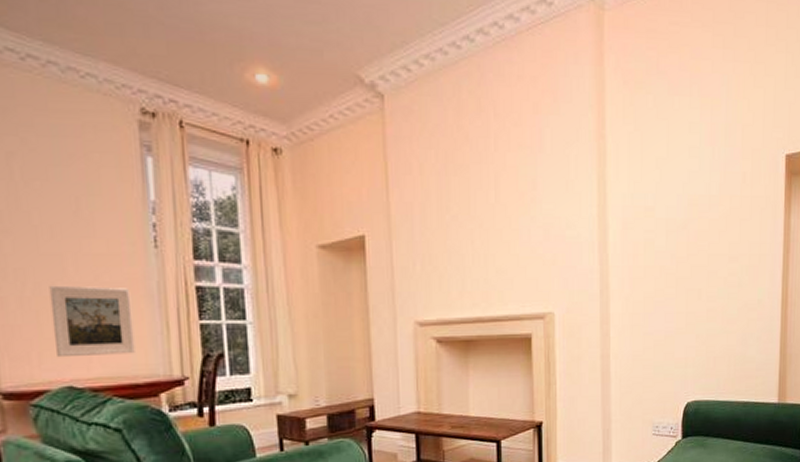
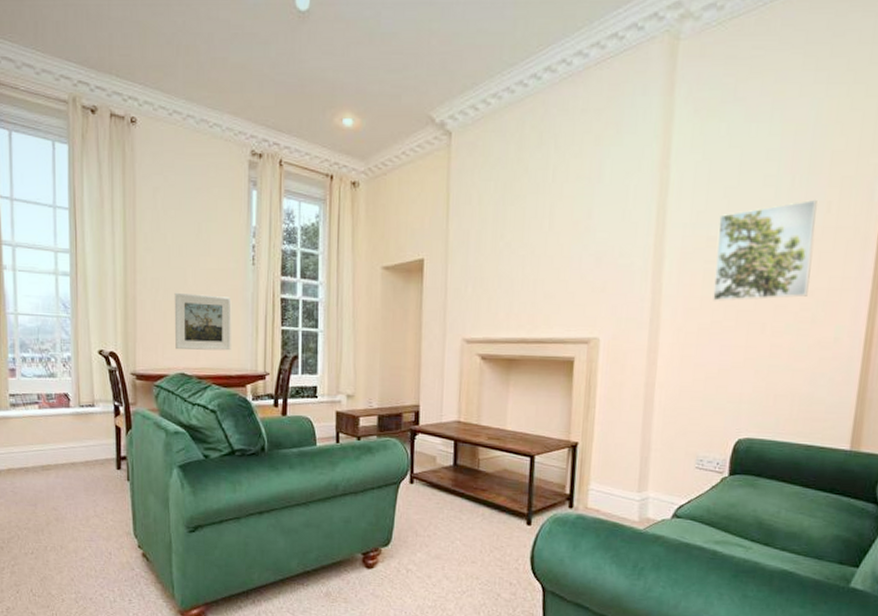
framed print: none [653,170,735,270] -> present [713,199,817,301]

